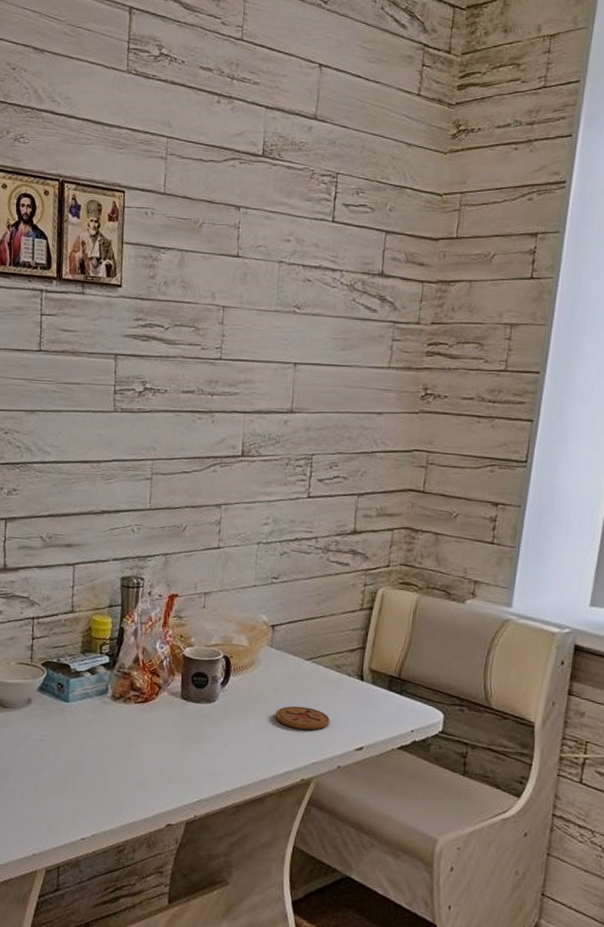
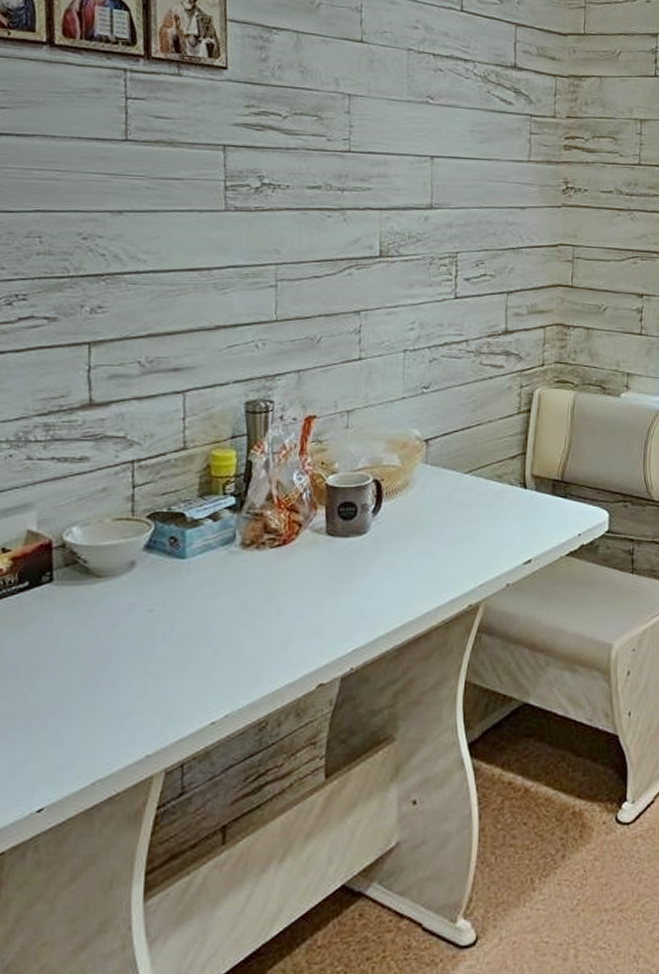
coaster: present [275,705,330,731] -> none [435,525,495,550]

